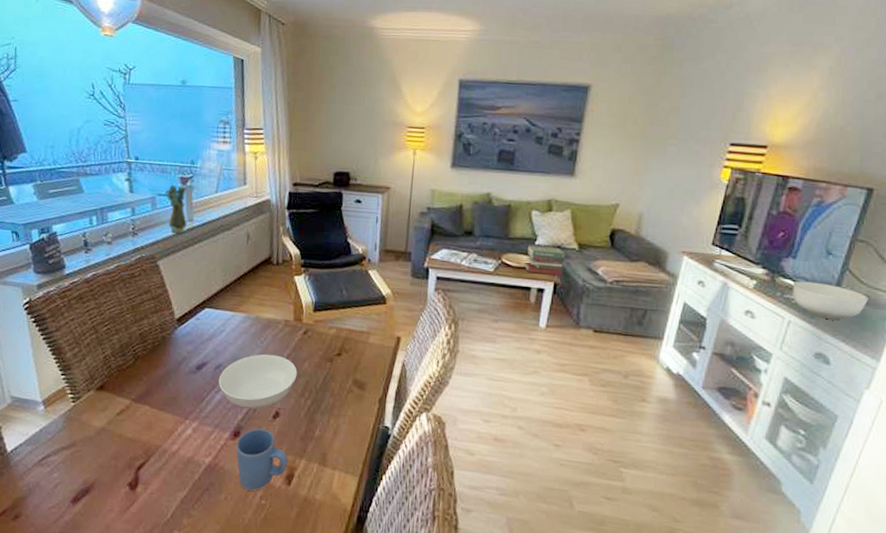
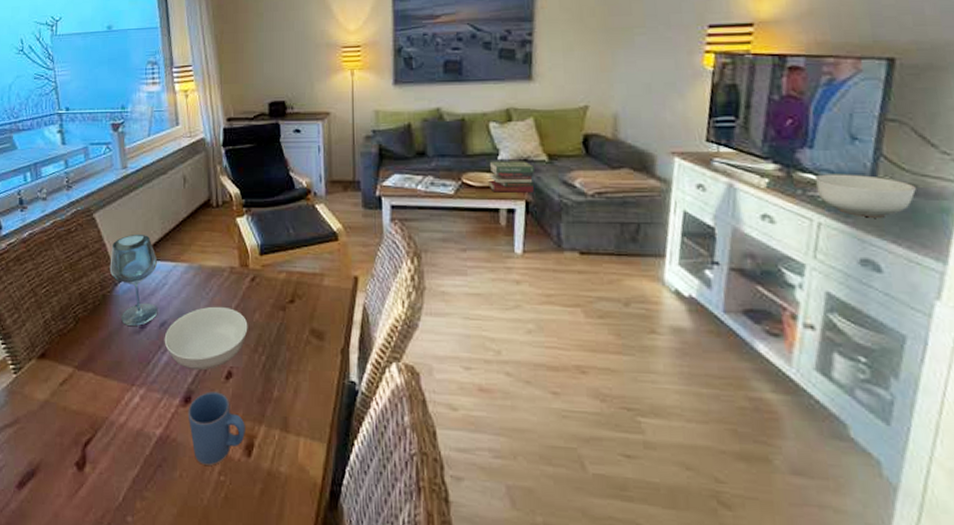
vase: present [165,183,187,234] -> none [97,130,121,182]
wine glass: none [170,283,218,367] -> present [109,235,158,326]

